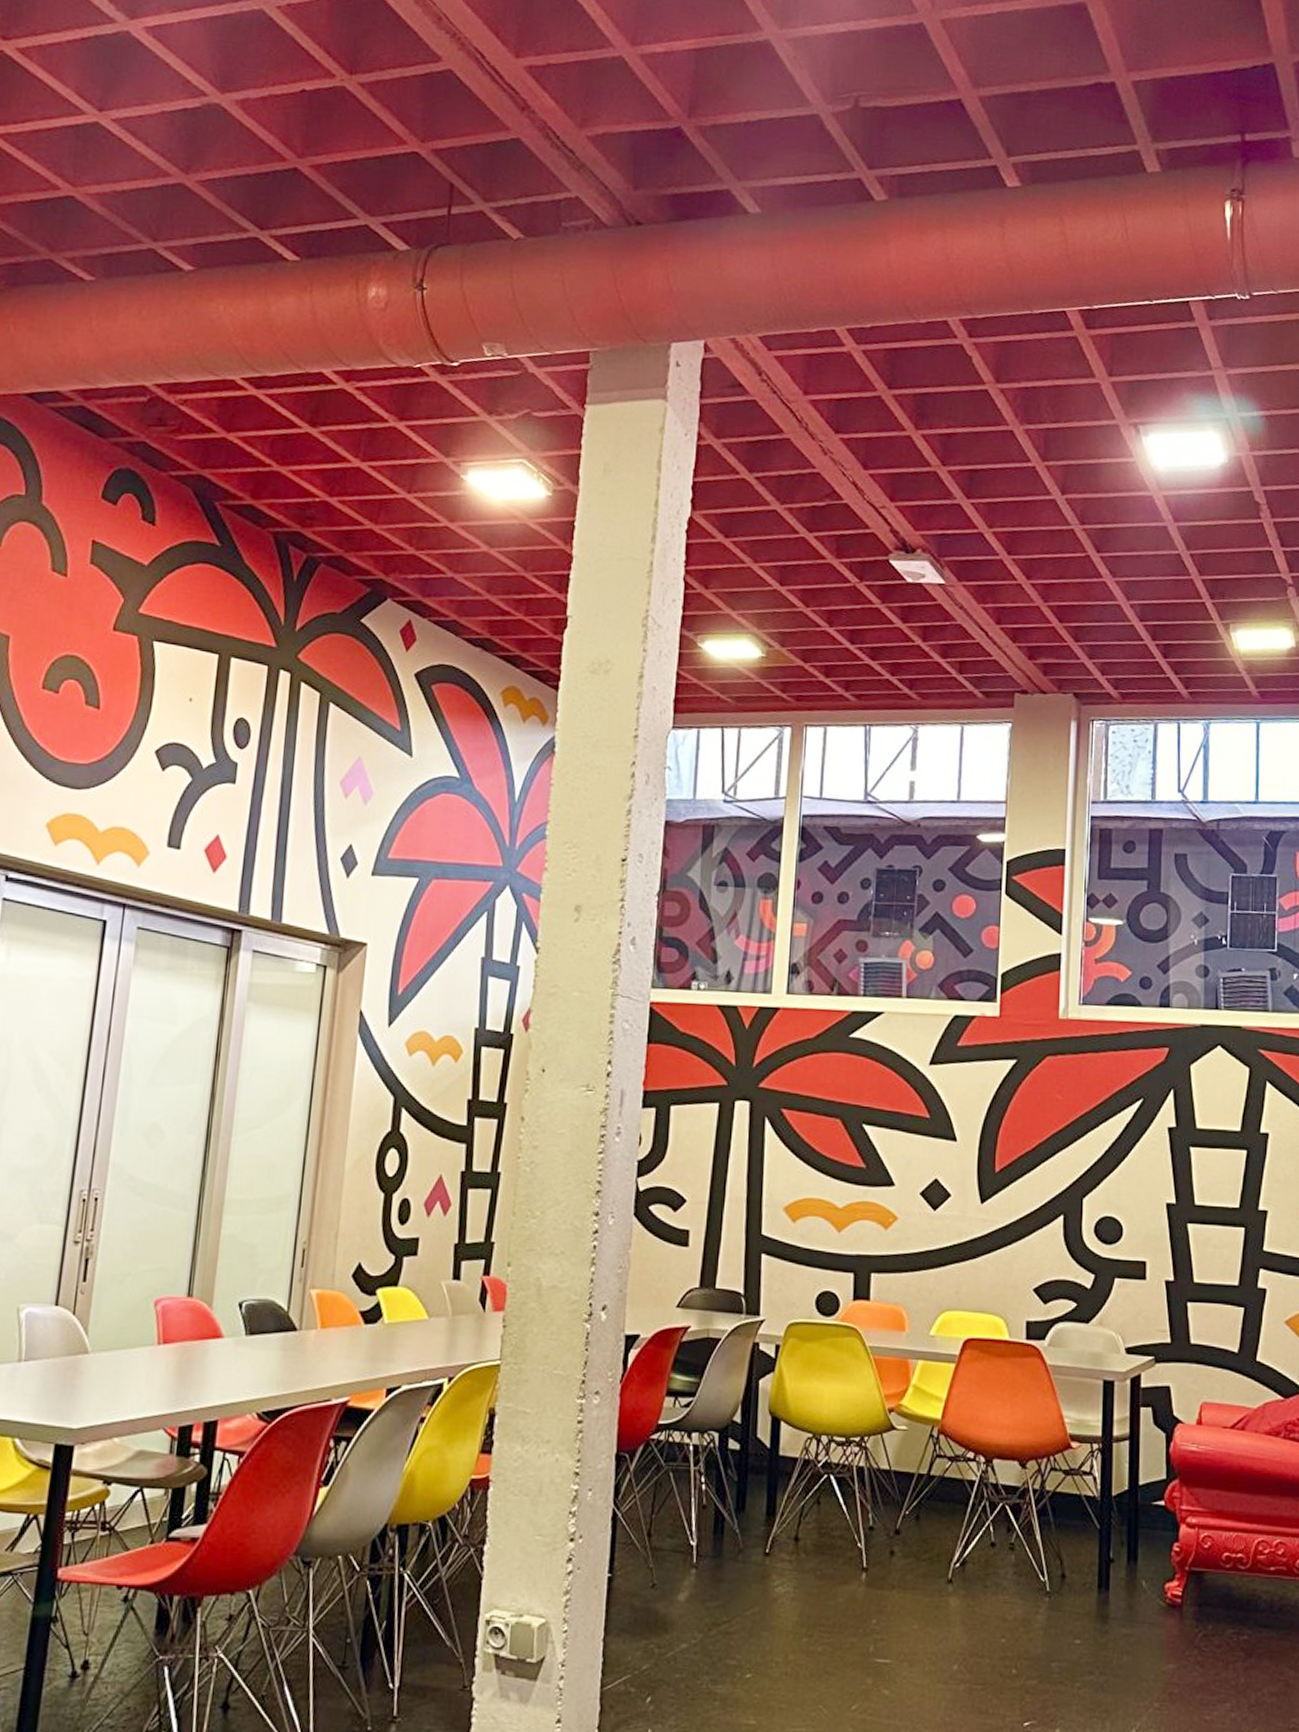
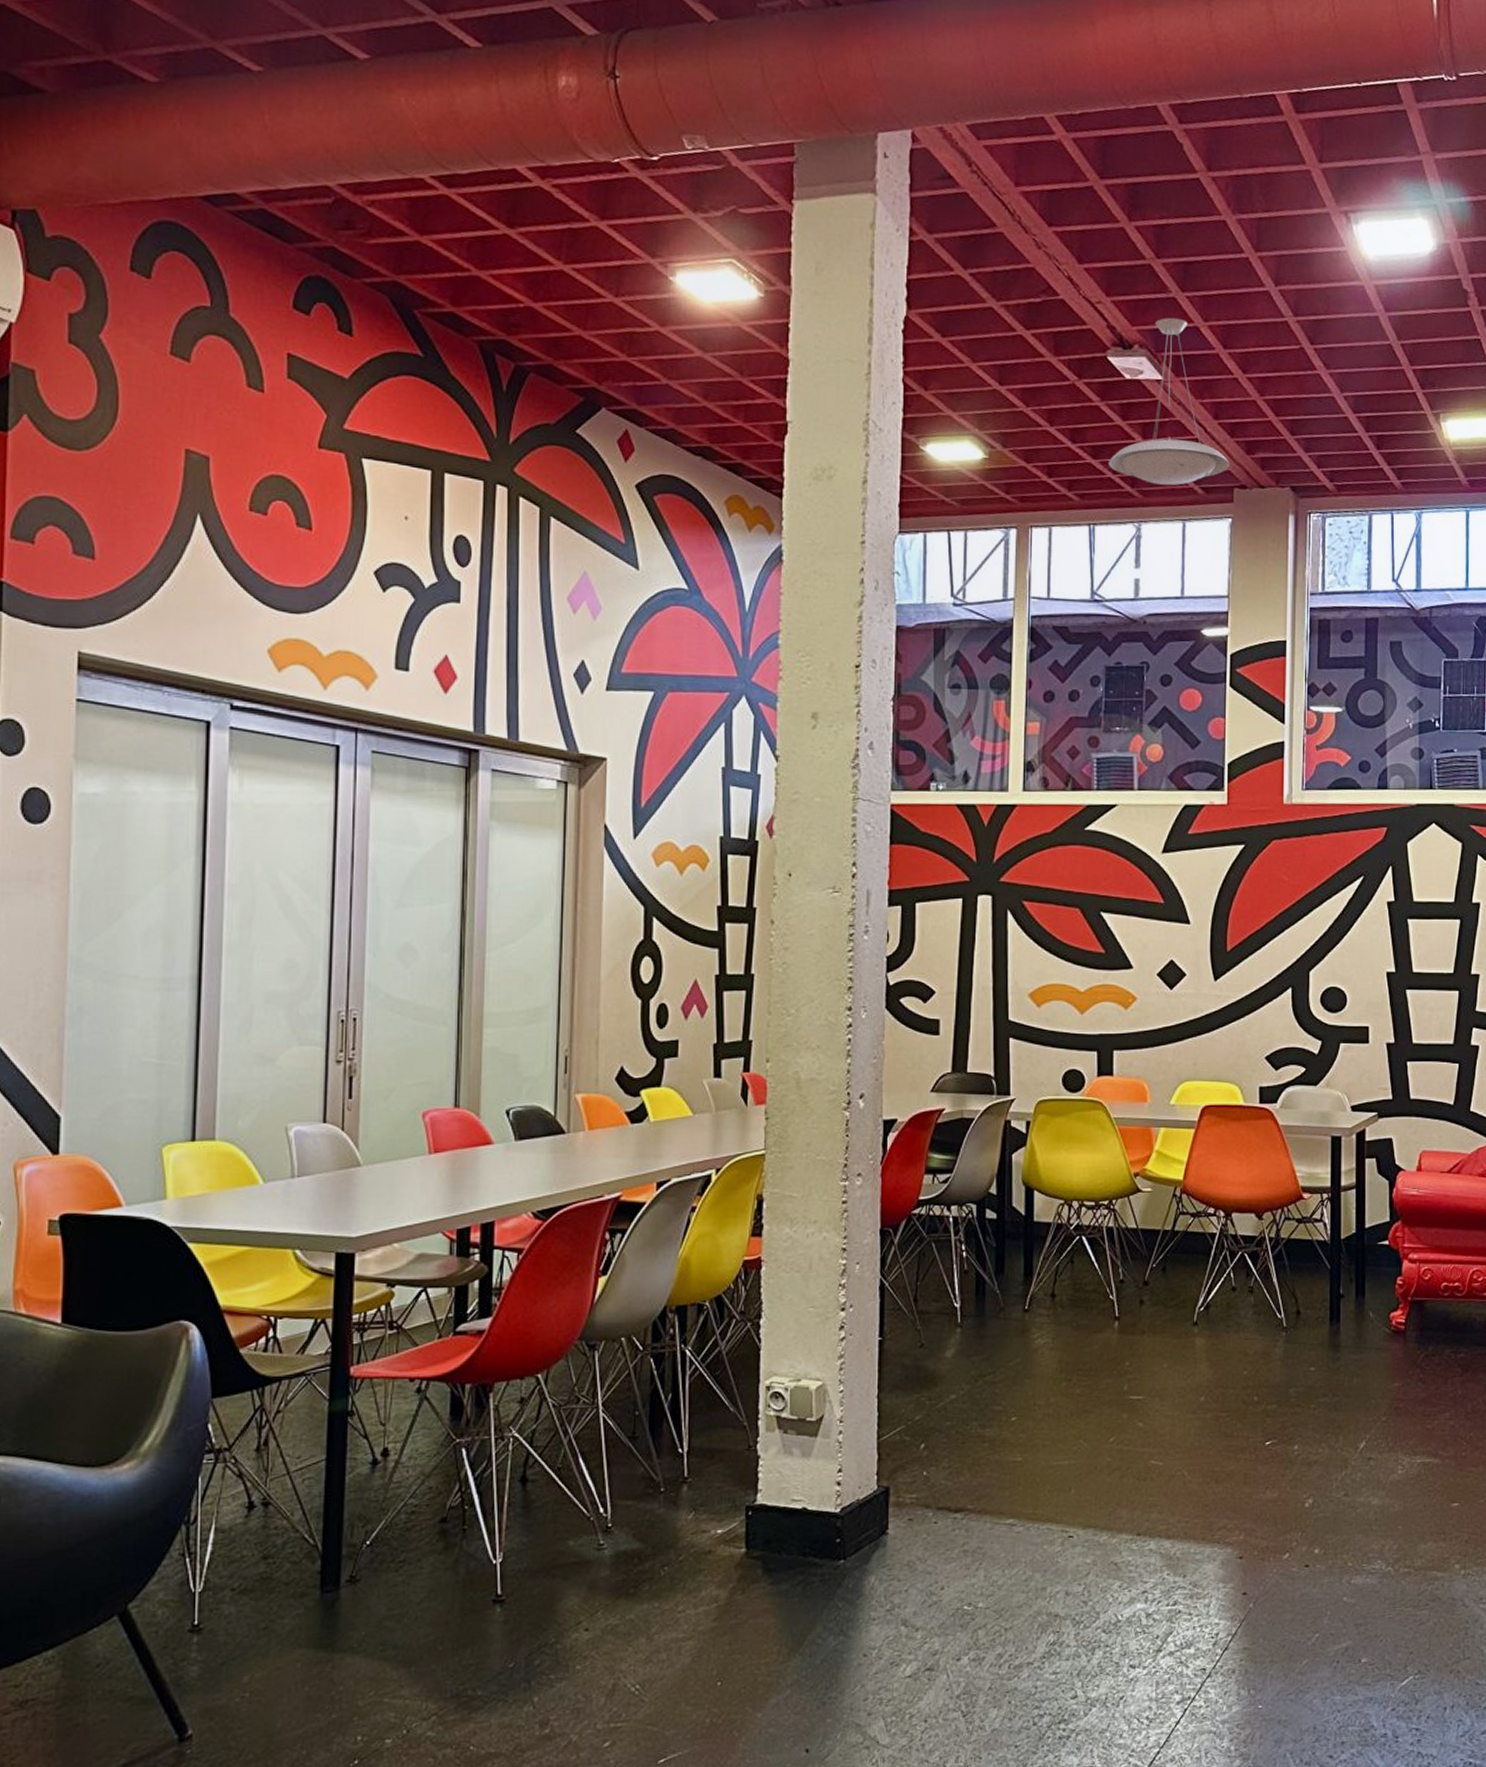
pendant lamp: none [887,523,1011,689] -> present [1109,317,1230,485]

